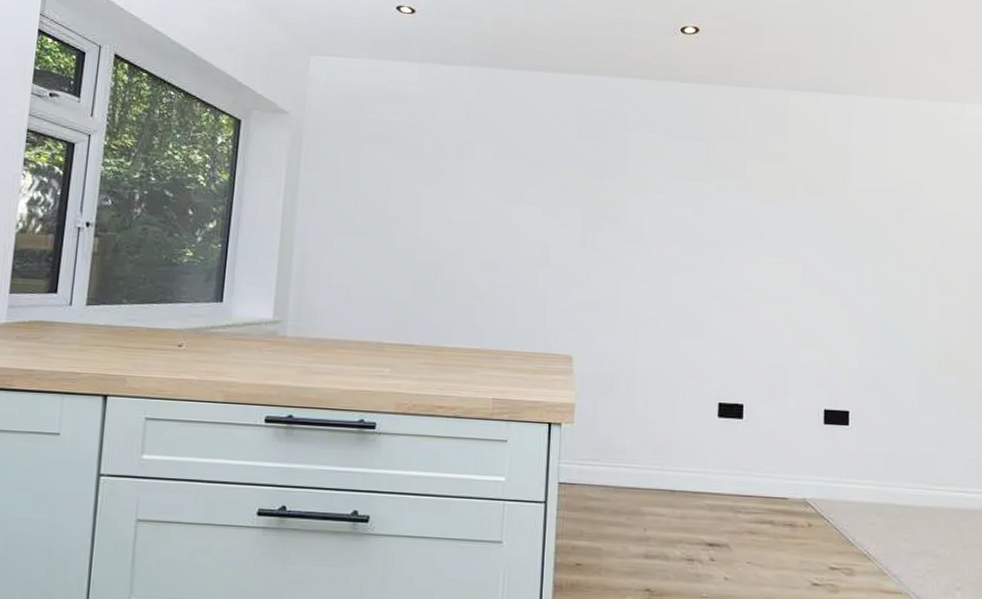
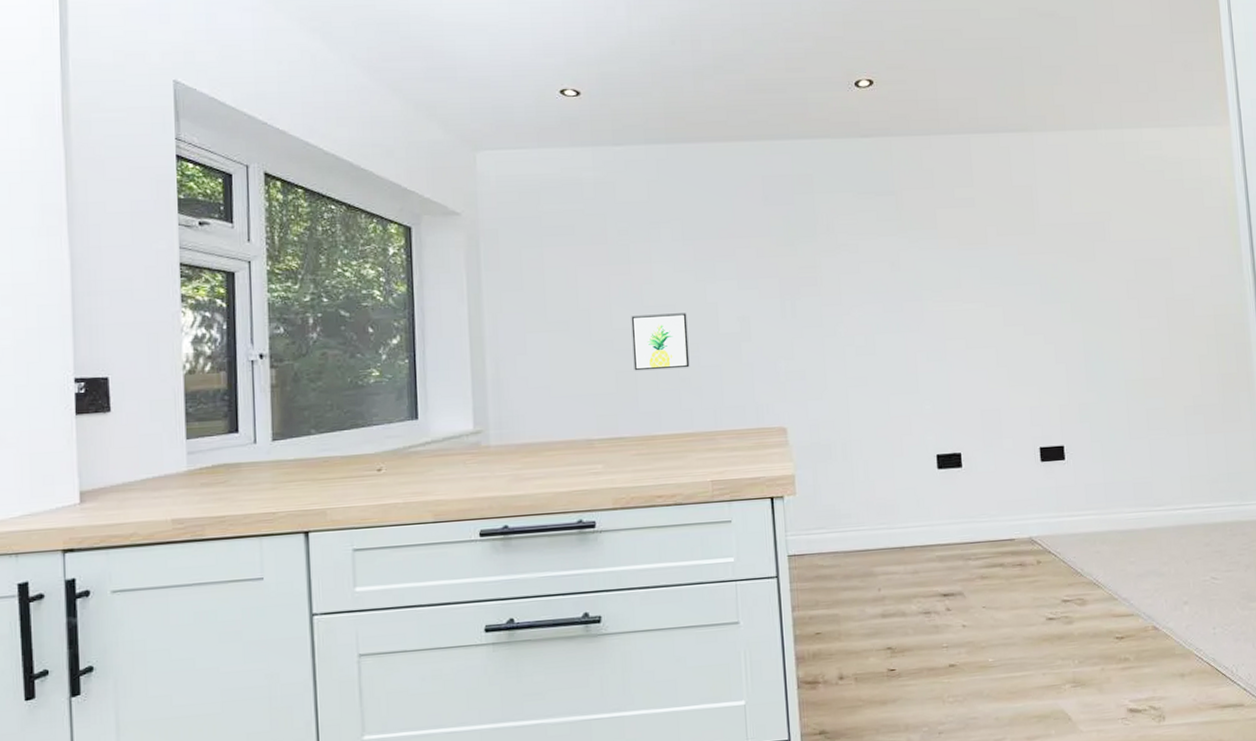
wall art: none [432,228,490,286] -> present [631,313,690,371]

